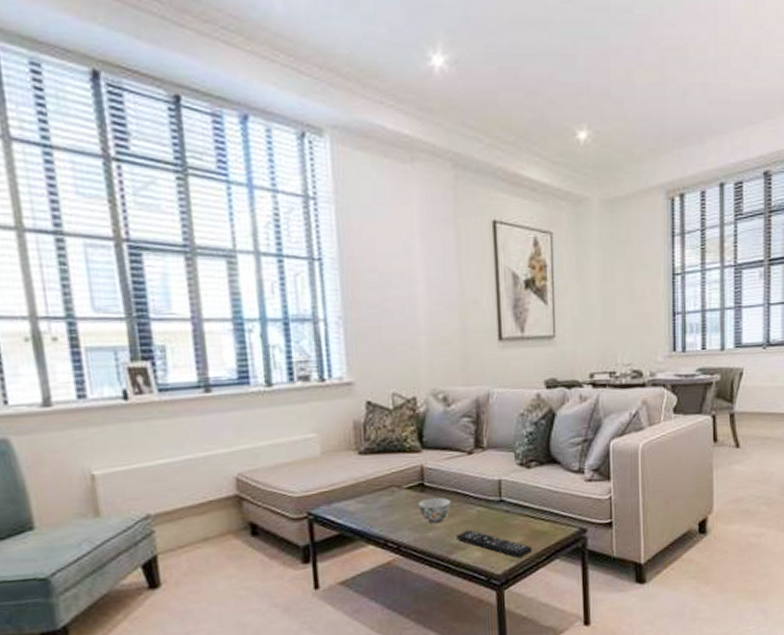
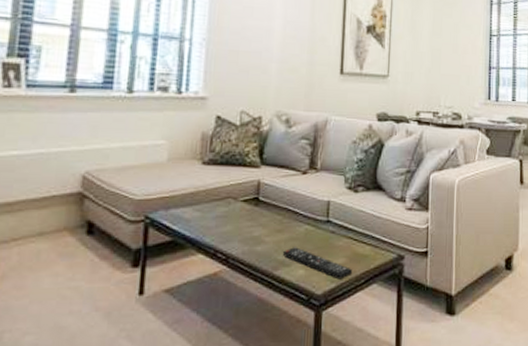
soup bowl: present [418,497,452,524] -> none [251,212,283,238]

